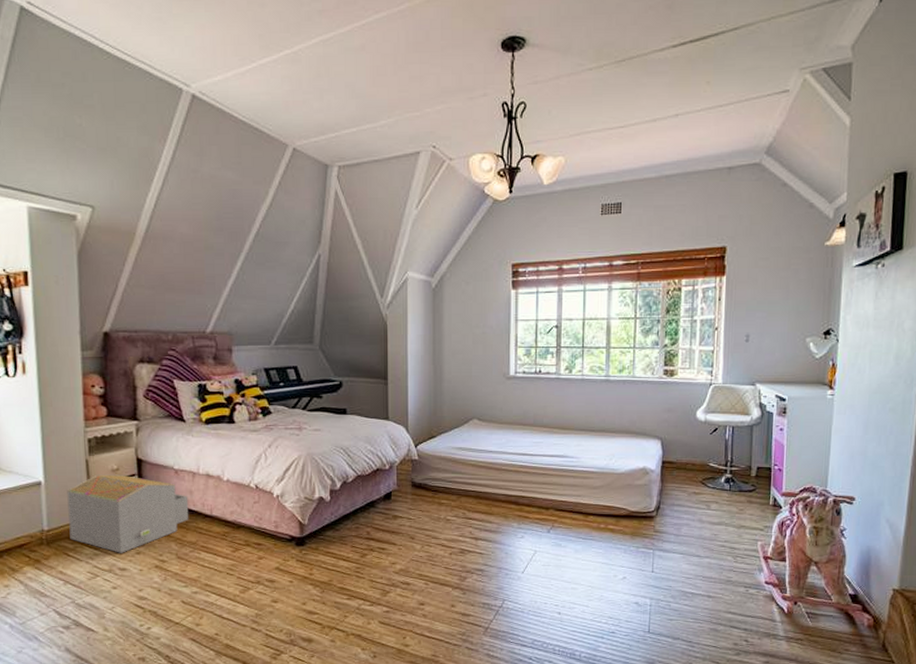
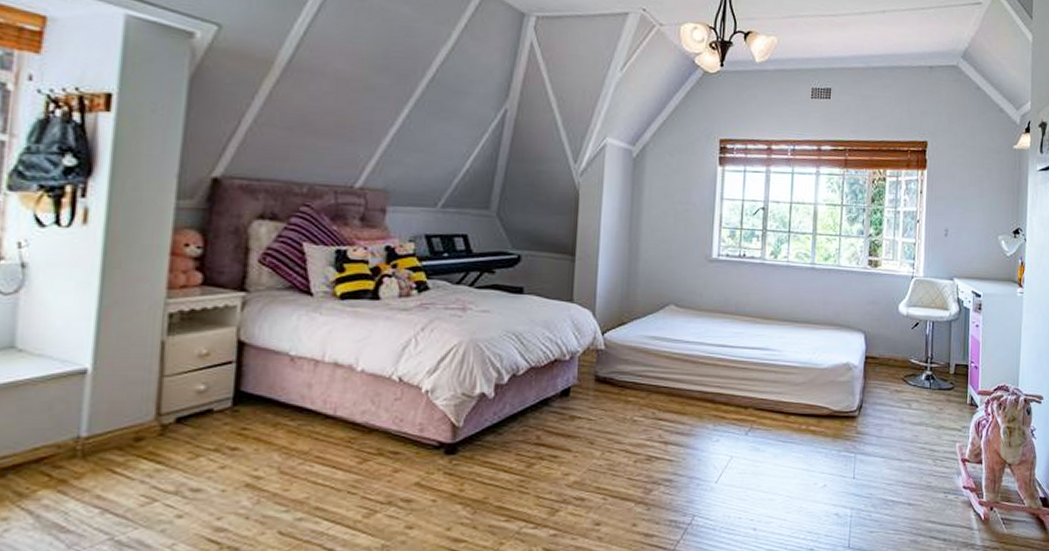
architectural model: present [67,474,189,553] -> none [120,361,305,468]

